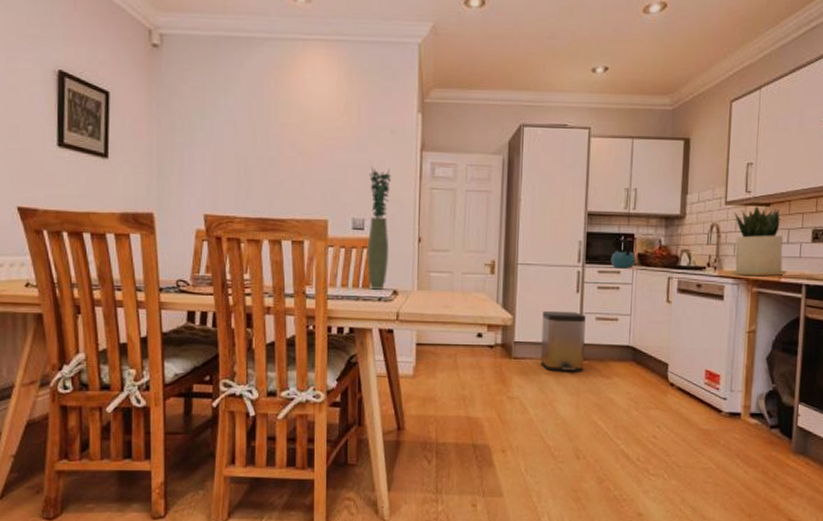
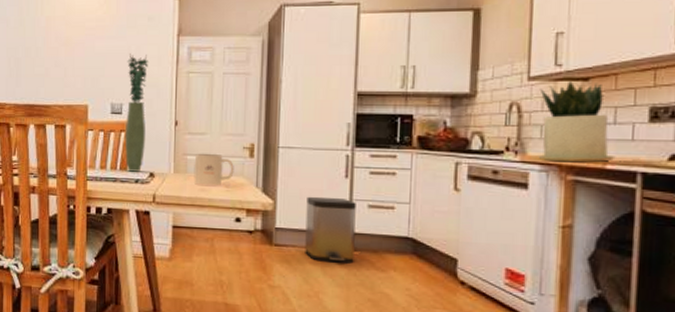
mug: none [437,270,476,303] -> present [194,153,234,187]
kettle: present [610,238,636,268] -> none [385,119,415,152]

